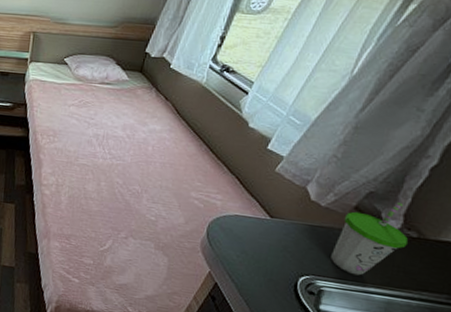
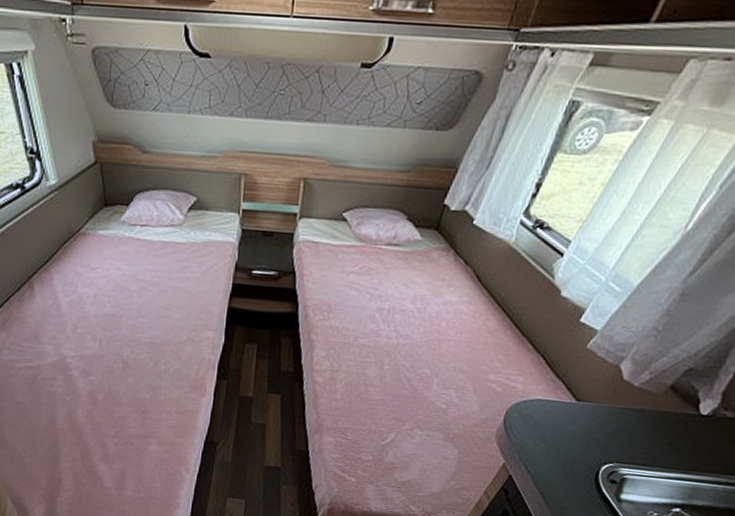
cup: present [330,203,408,276] -> none [638,380,724,461]

